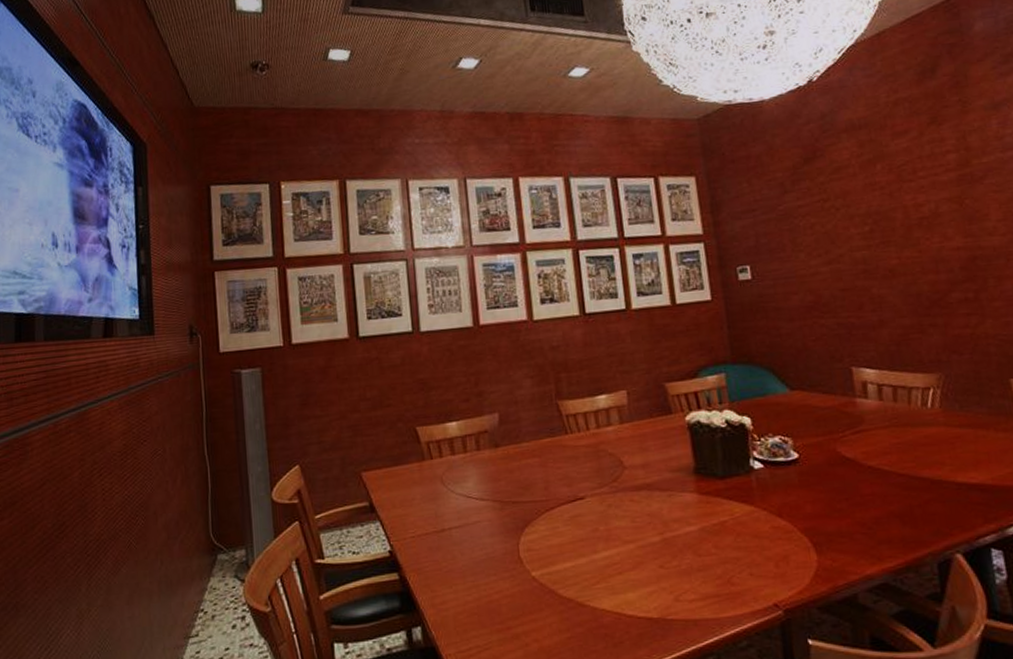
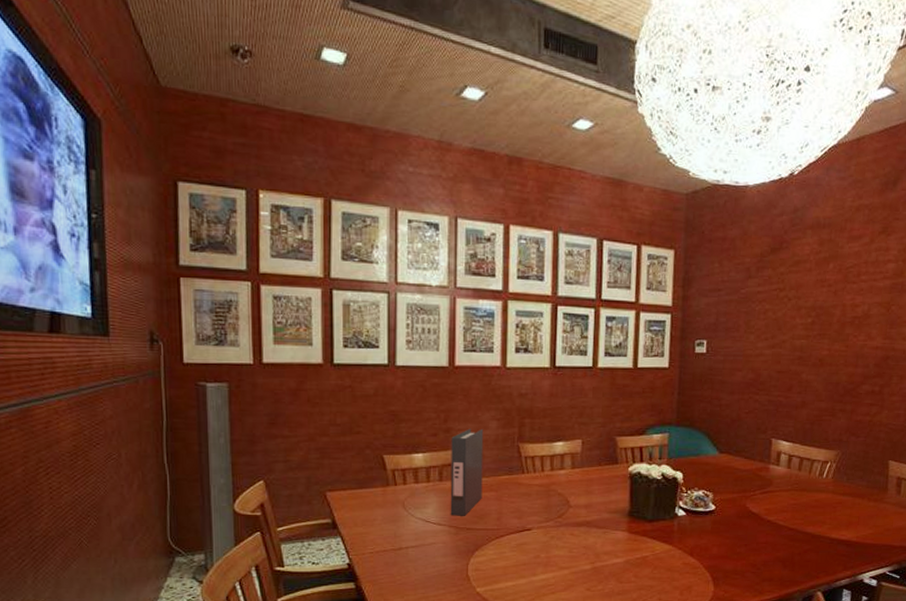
binder: none [484,388,525,489] -> present [450,428,484,516]

